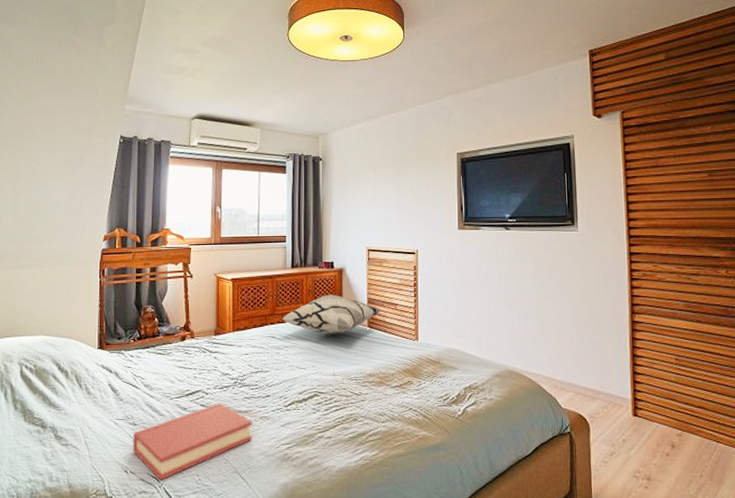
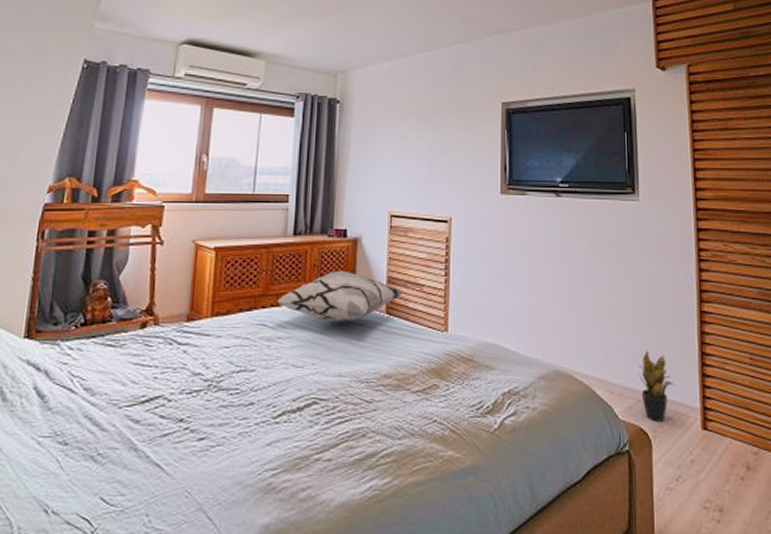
hardback book: present [132,403,252,481] -> none [58,413,228,524]
potted plant: none [577,353,609,410] -> present [638,350,675,422]

